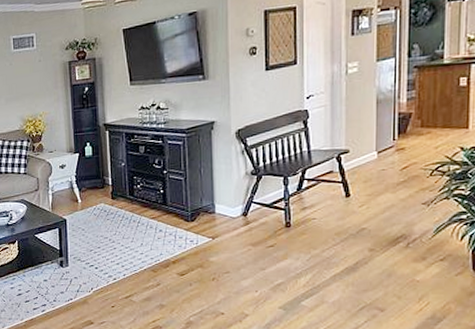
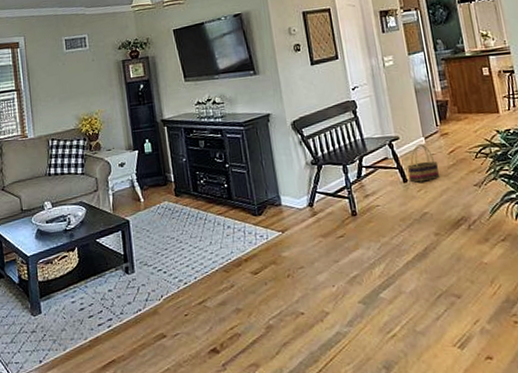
basket: none [353,159,387,198] -> present [408,144,439,183]

